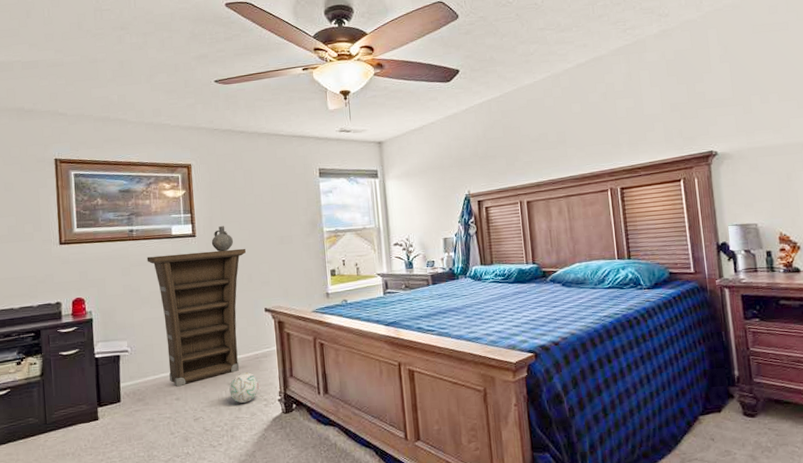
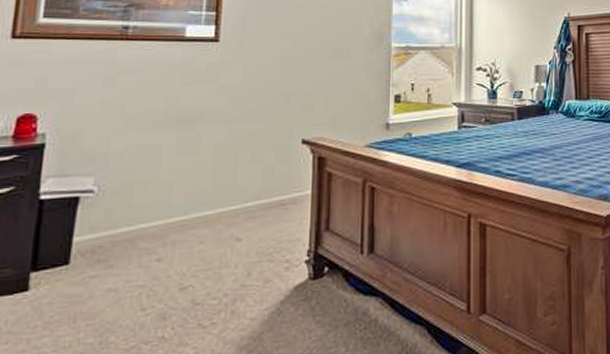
cabinet: present [146,248,246,387] -> none [143,61,286,243]
ceramic jug: present [211,226,234,252] -> none [239,31,271,63]
ball: present [229,372,259,403] -> none [237,224,281,266]

